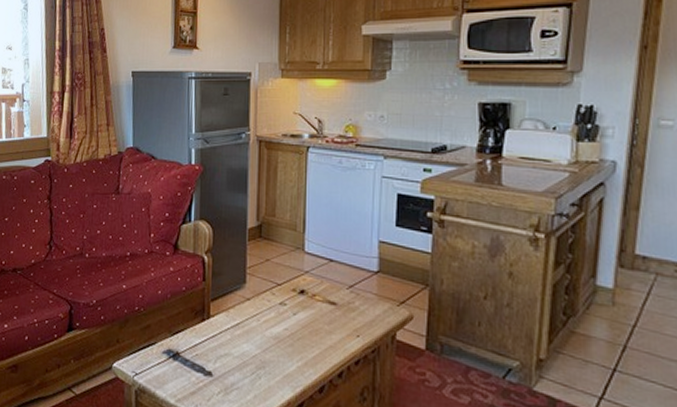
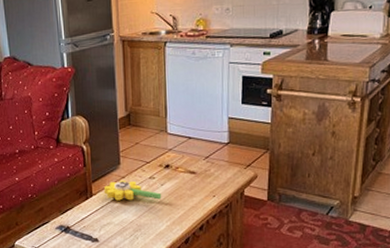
flower: none [225,302,294,332] -> present [105,179,162,201]

